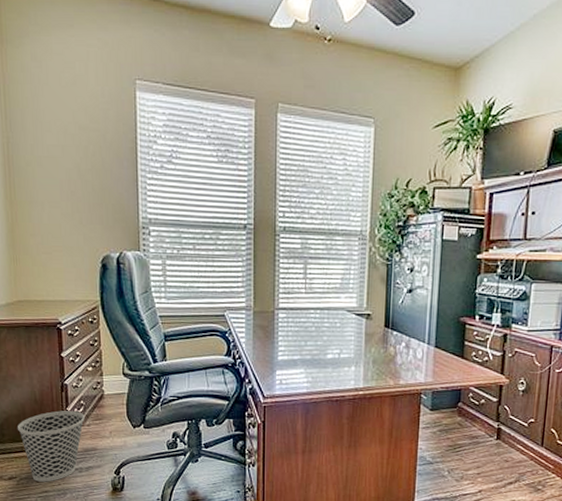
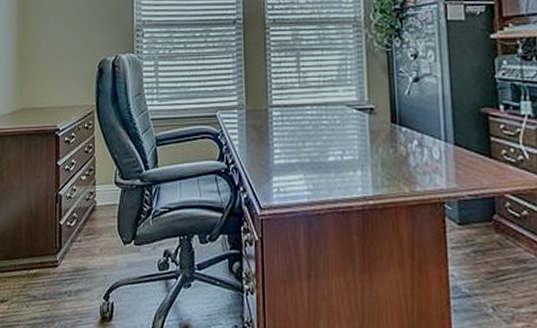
wastebasket: present [17,410,85,482] -> none [12,224,77,307]

